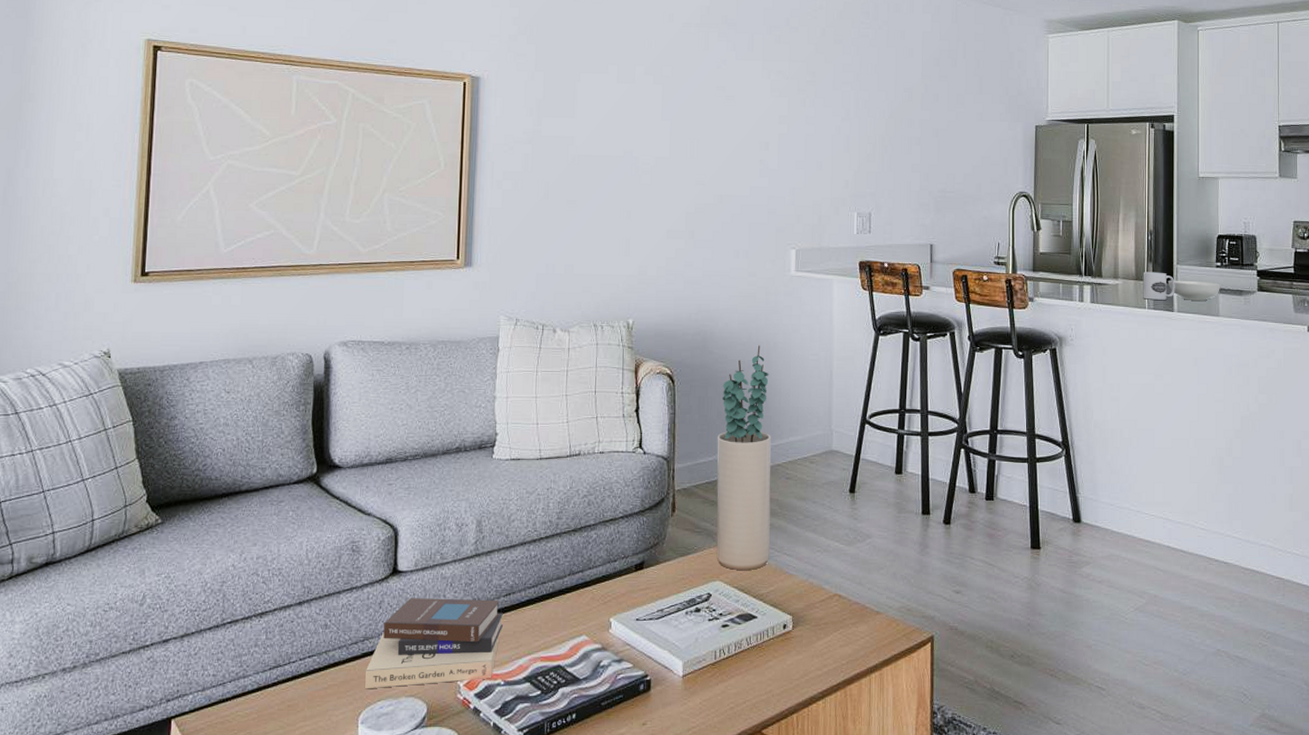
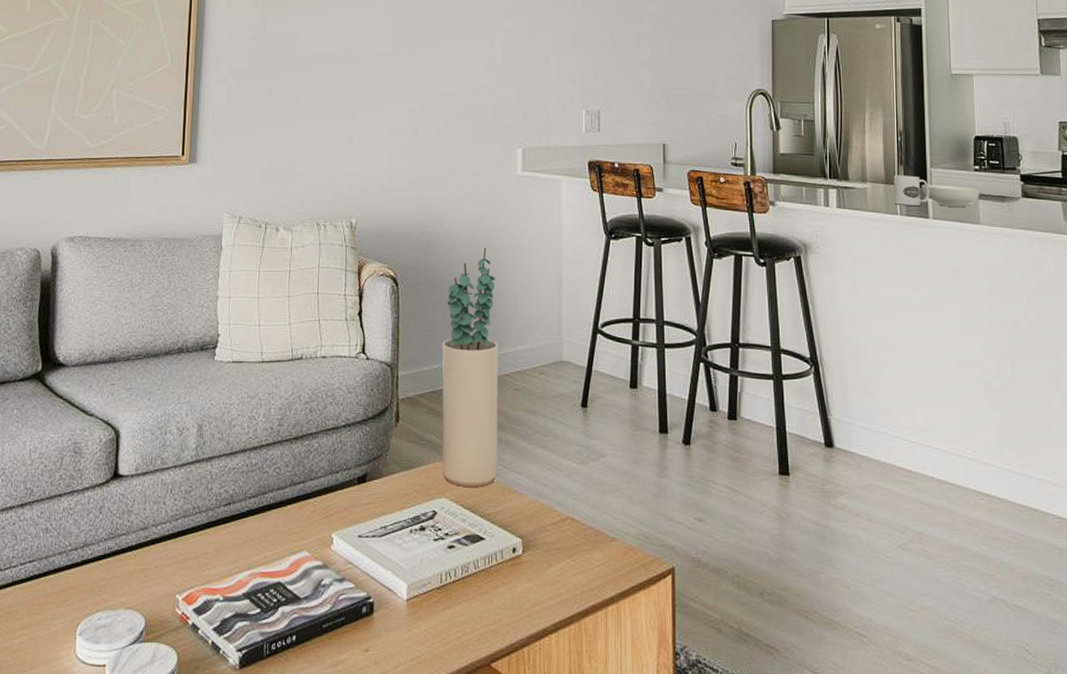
books: present [364,597,504,689] -> none [83,503,224,599]

